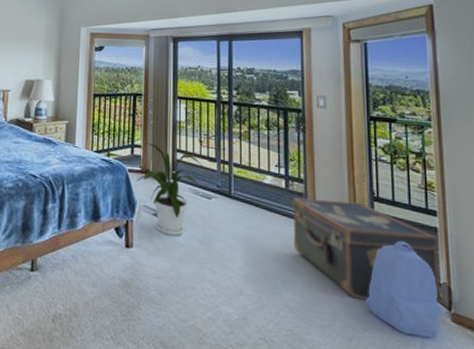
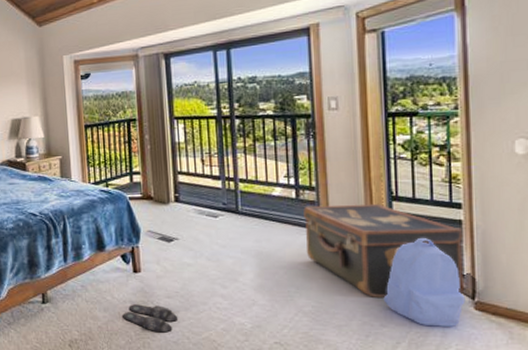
slippers: none [110,281,165,316] -> present [123,304,177,333]
house plant: present [135,142,204,236] -> none [137,168,208,257]

